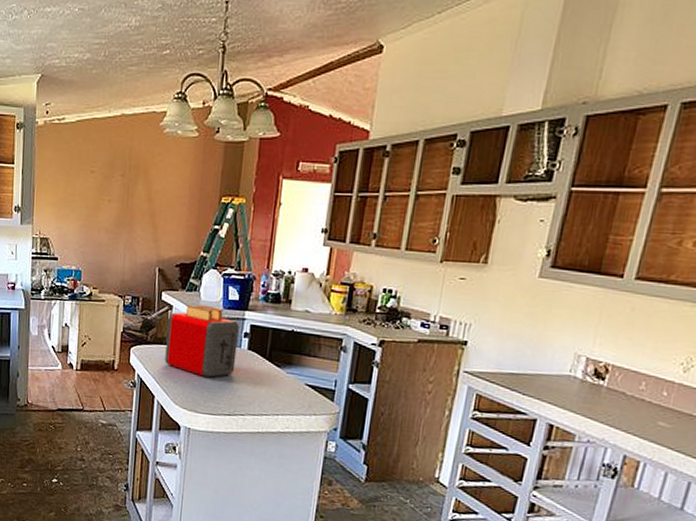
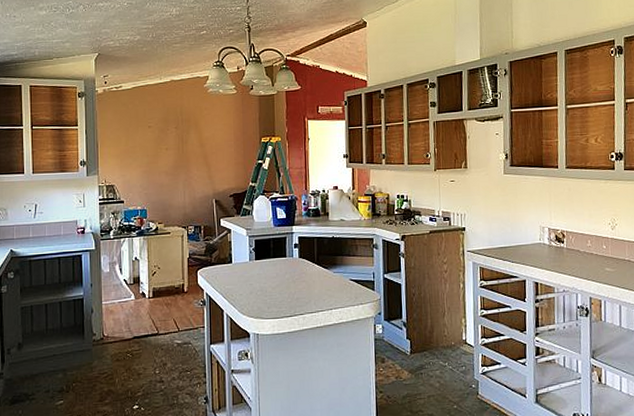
toaster: present [165,304,239,378] -> none [228,225,290,287]

